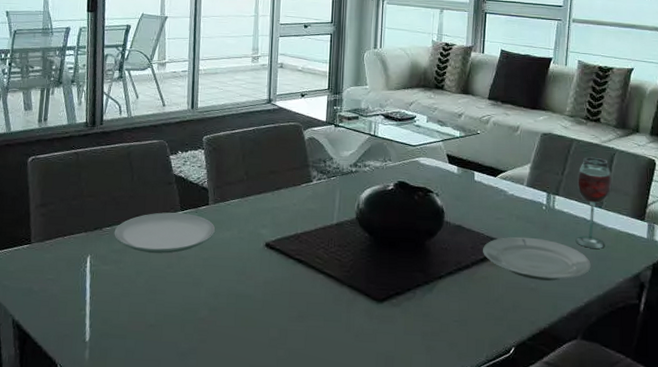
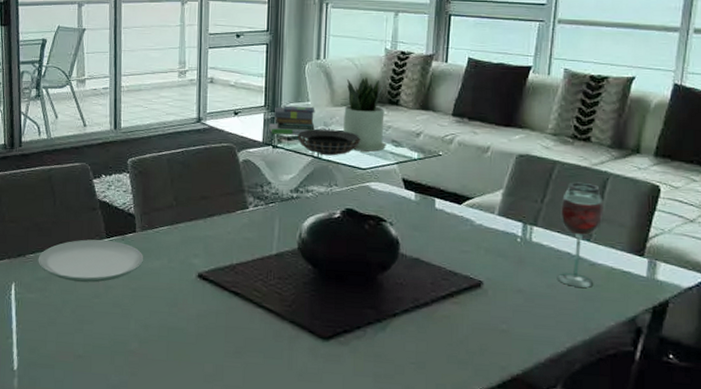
books: none [331,89,373,115] -> present [268,105,315,135]
decorative bowl: none [356,110,412,134] -> present [297,129,361,156]
planter: none [397,65,434,130] -> present [343,77,387,152]
plate: present [483,236,591,281] -> none [445,272,575,322]

